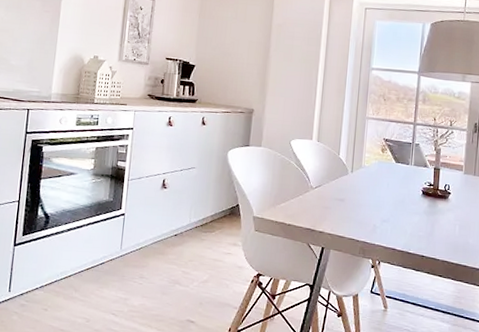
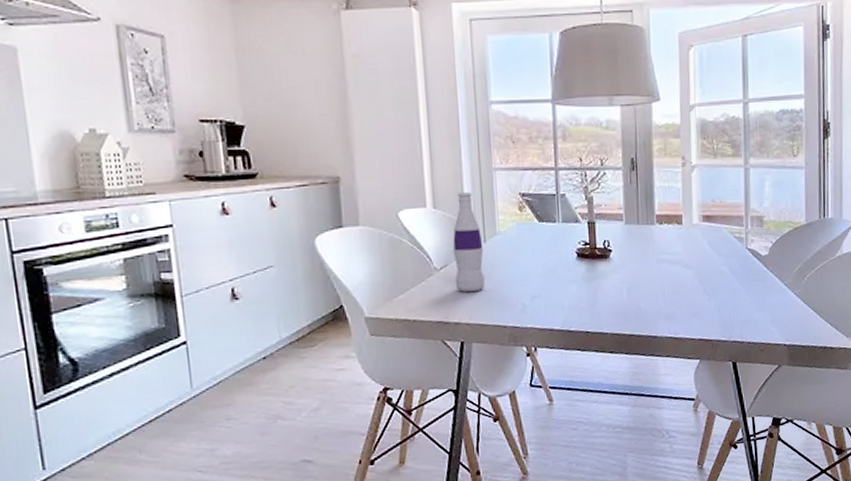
bottle: none [324,132,350,209] -> present [452,192,486,292]

